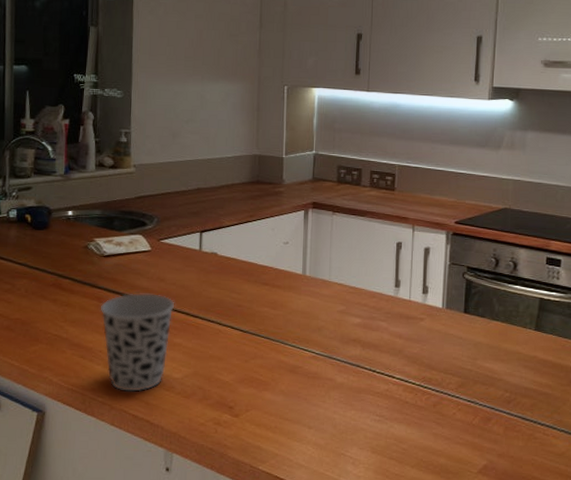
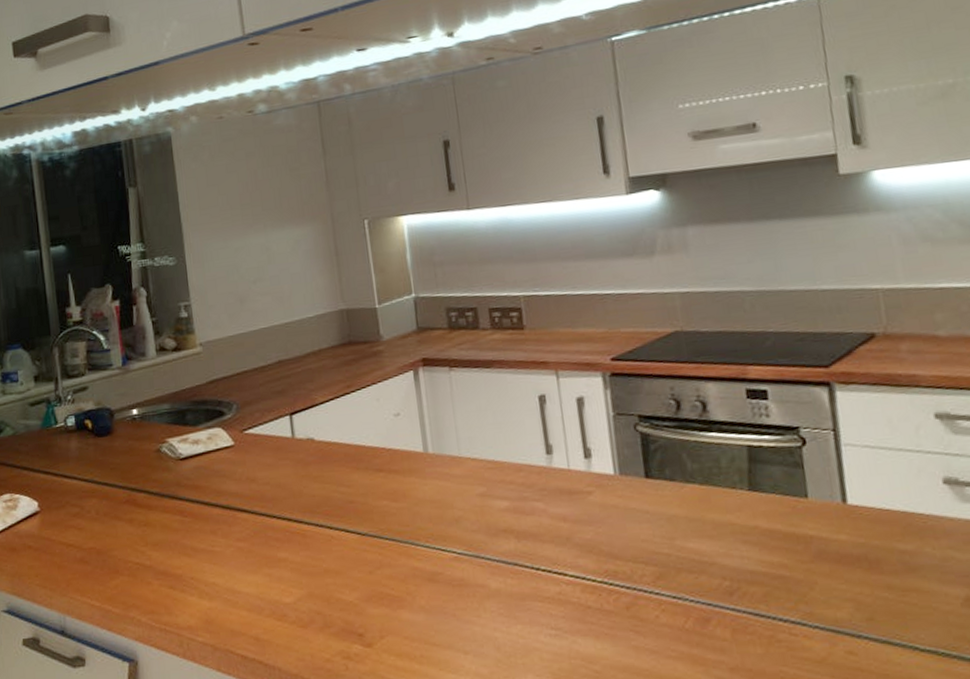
cup: present [100,293,175,392] -> none [184,498,273,626]

